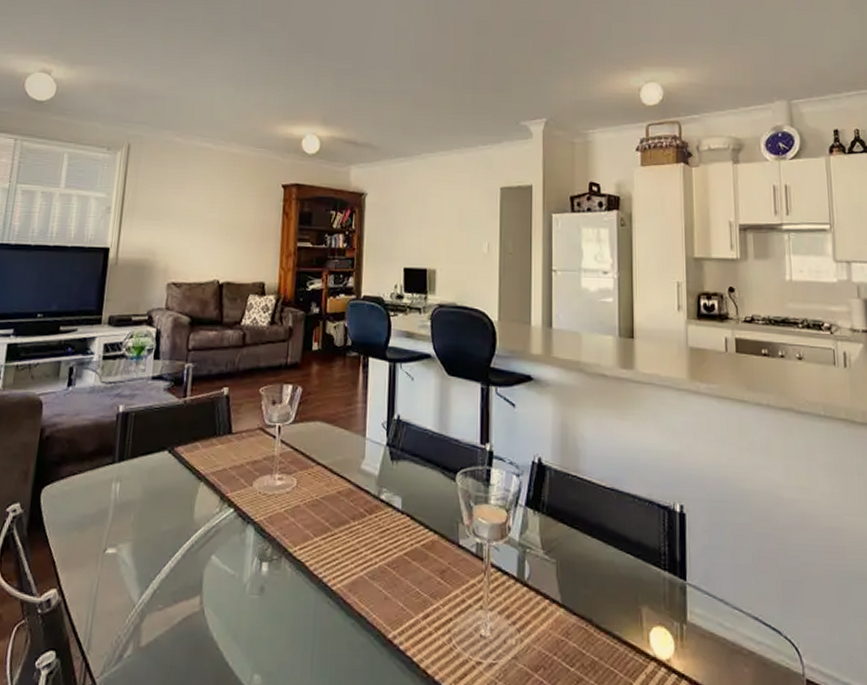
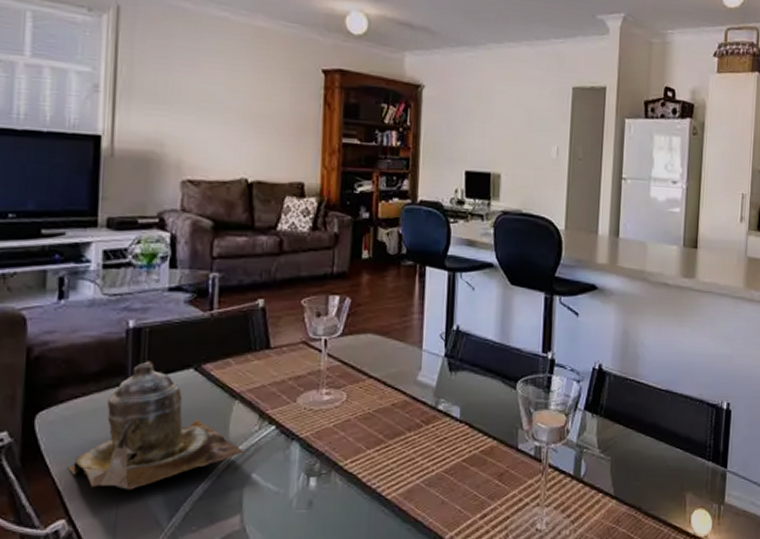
teapot: none [62,443,207,565] -> present [68,361,246,490]

